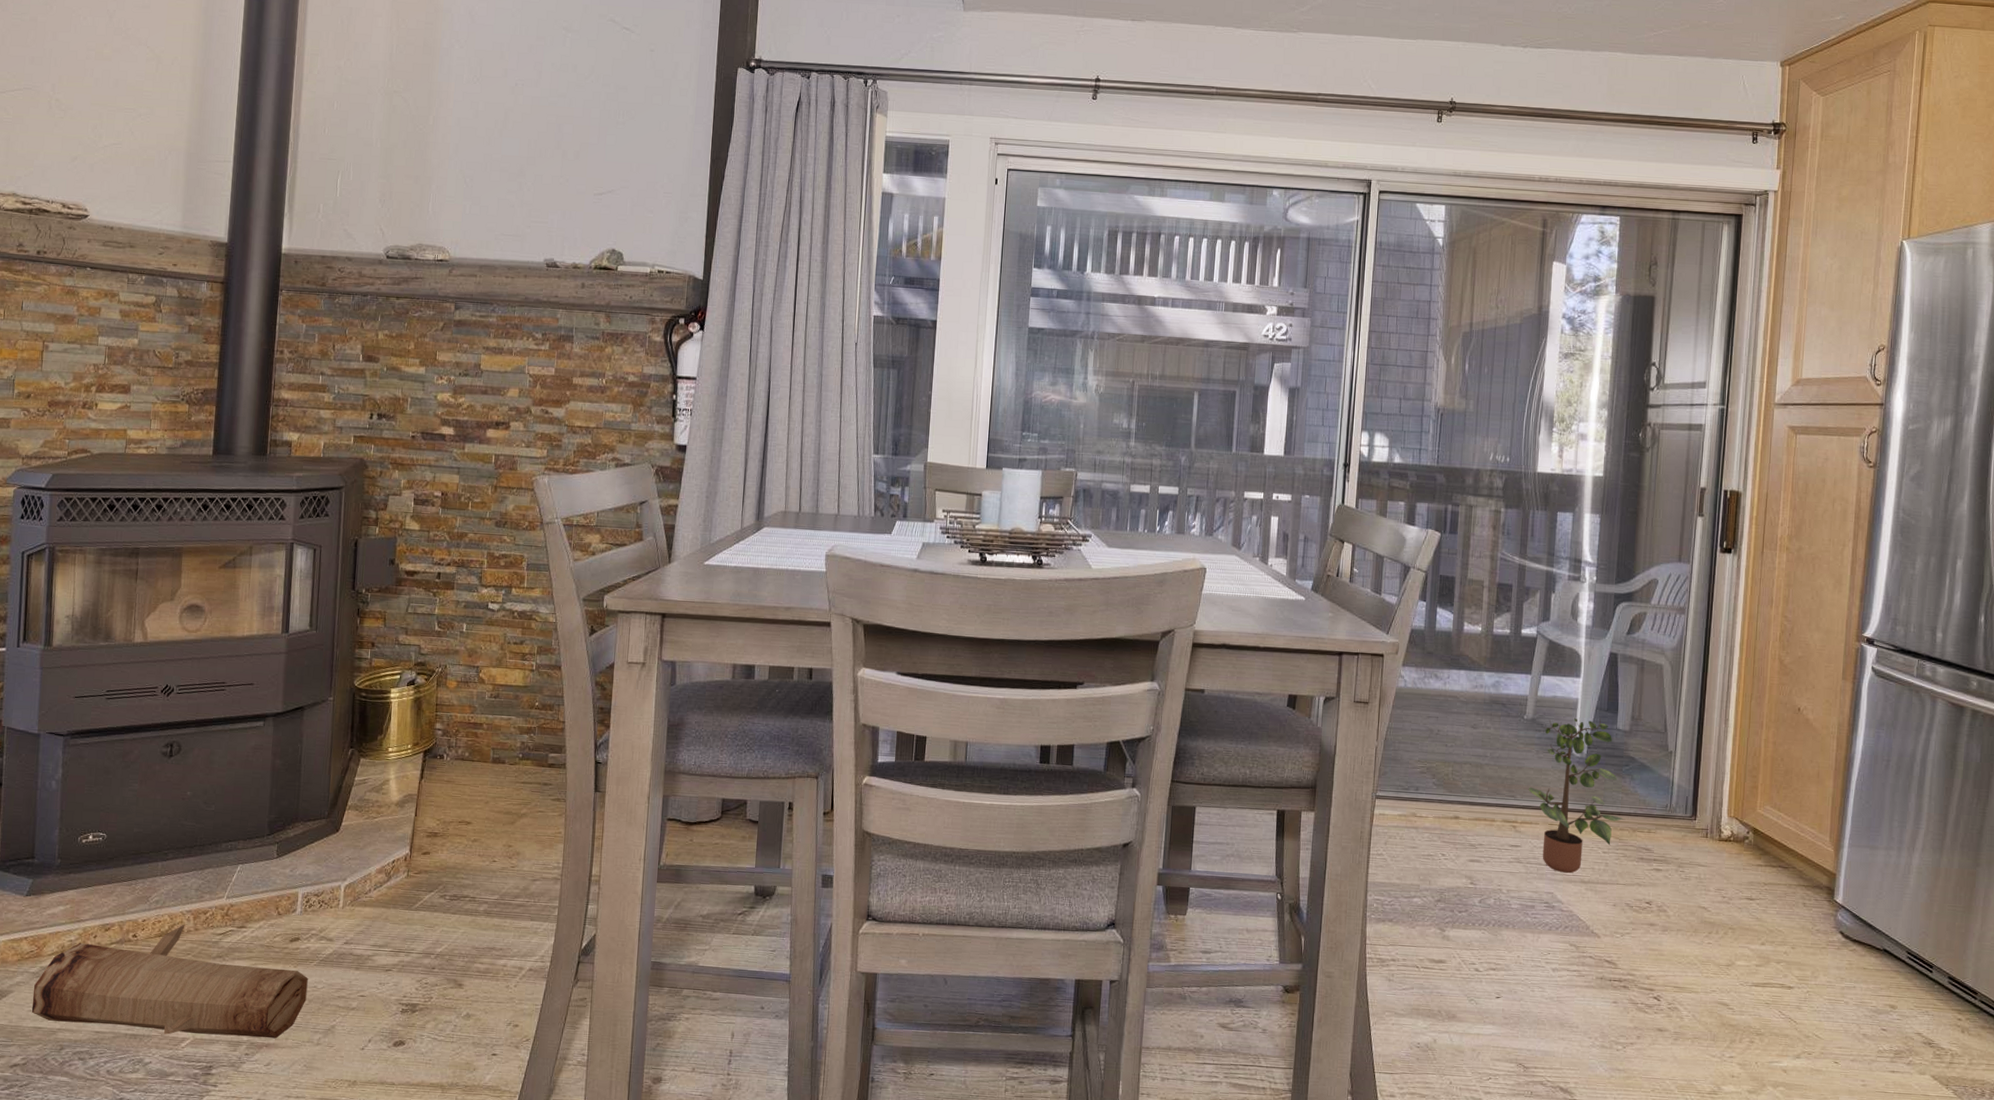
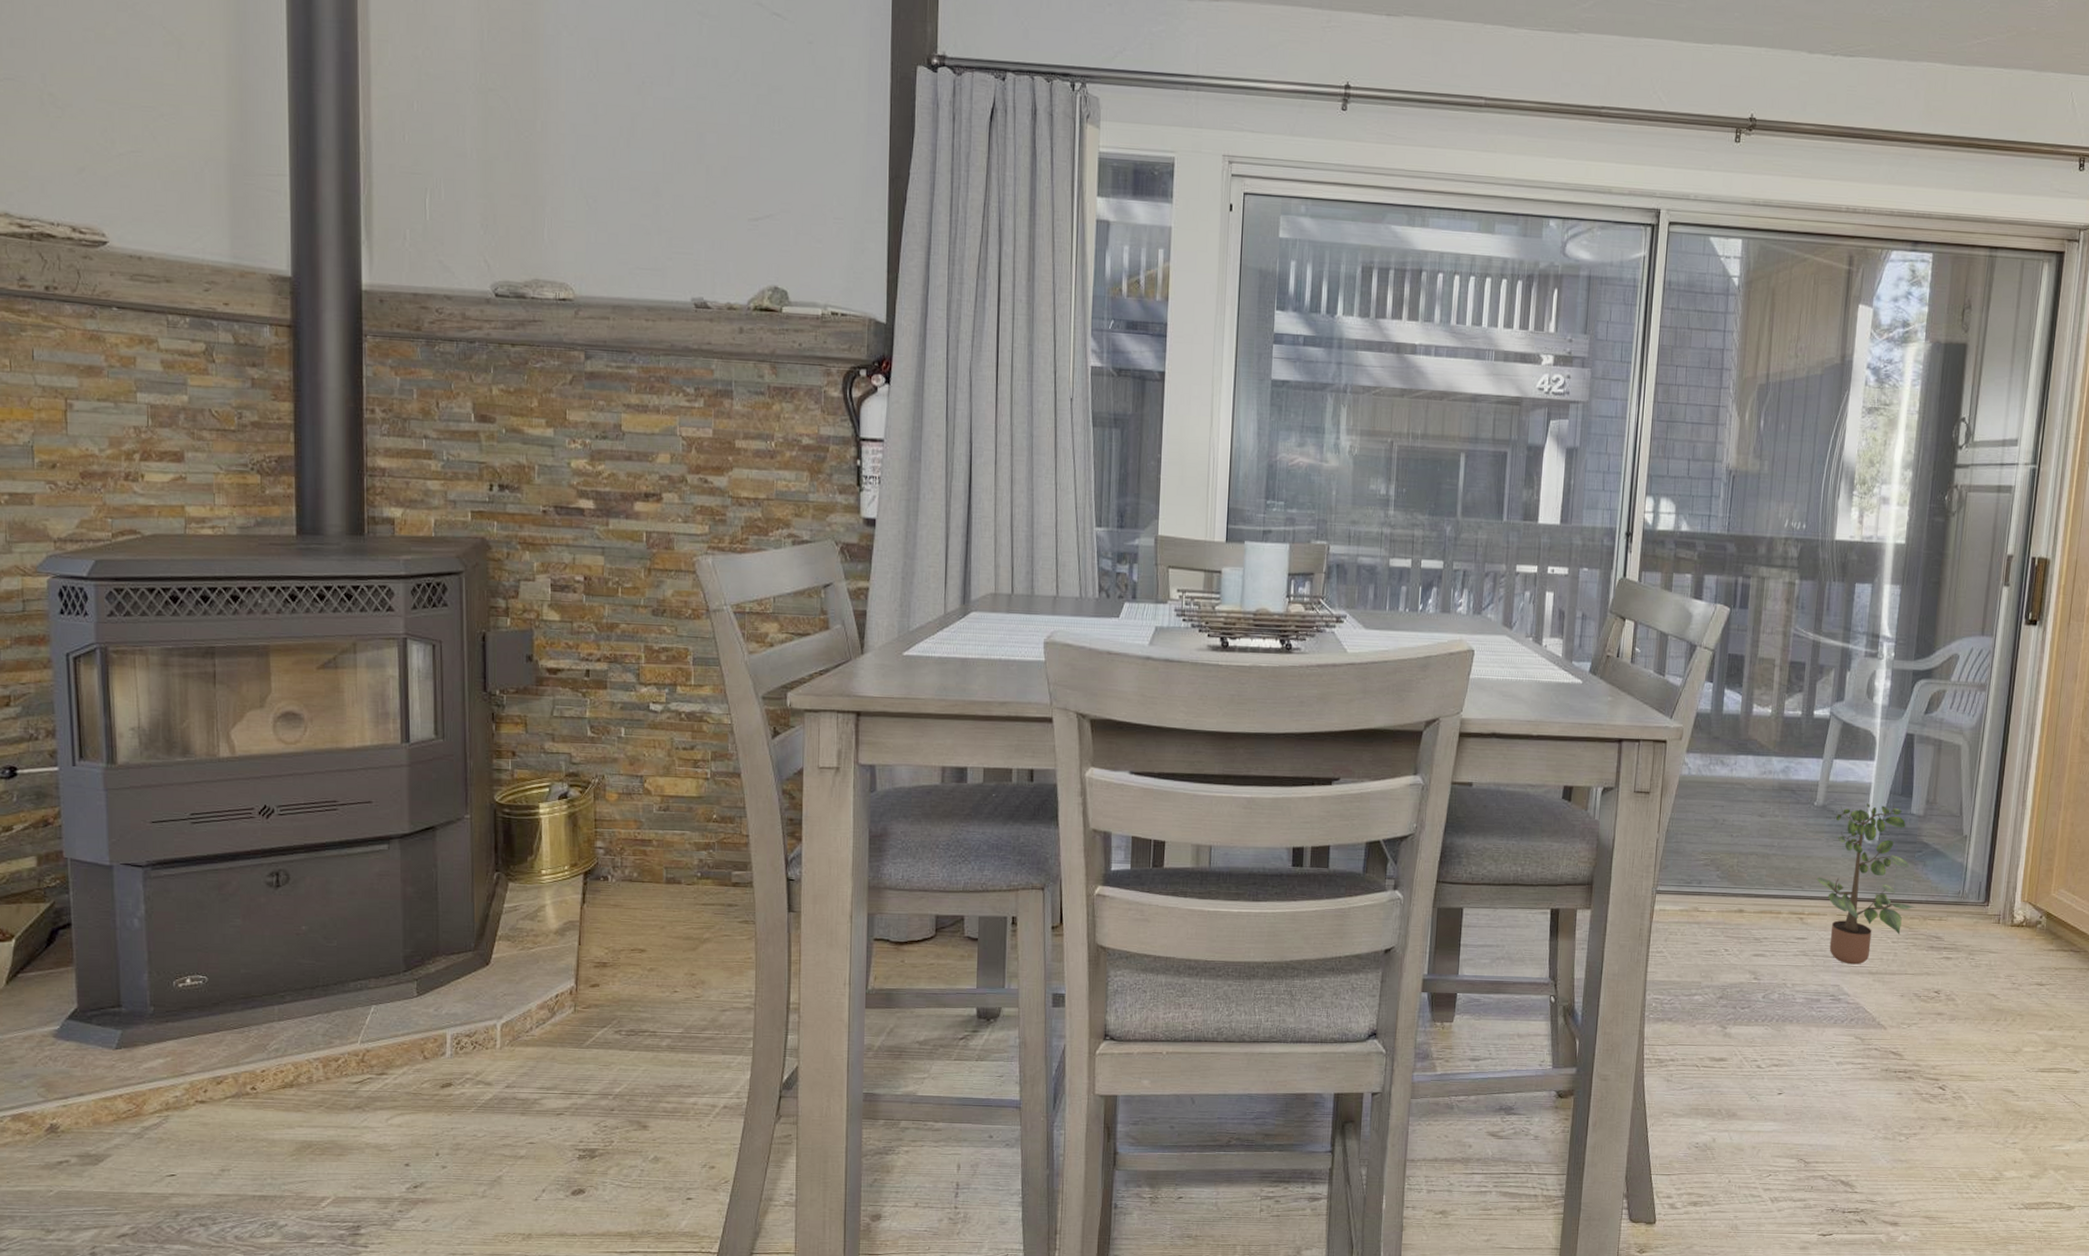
decorative log: present [31,925,308,1038] -> none [136,1074,466,1194]

